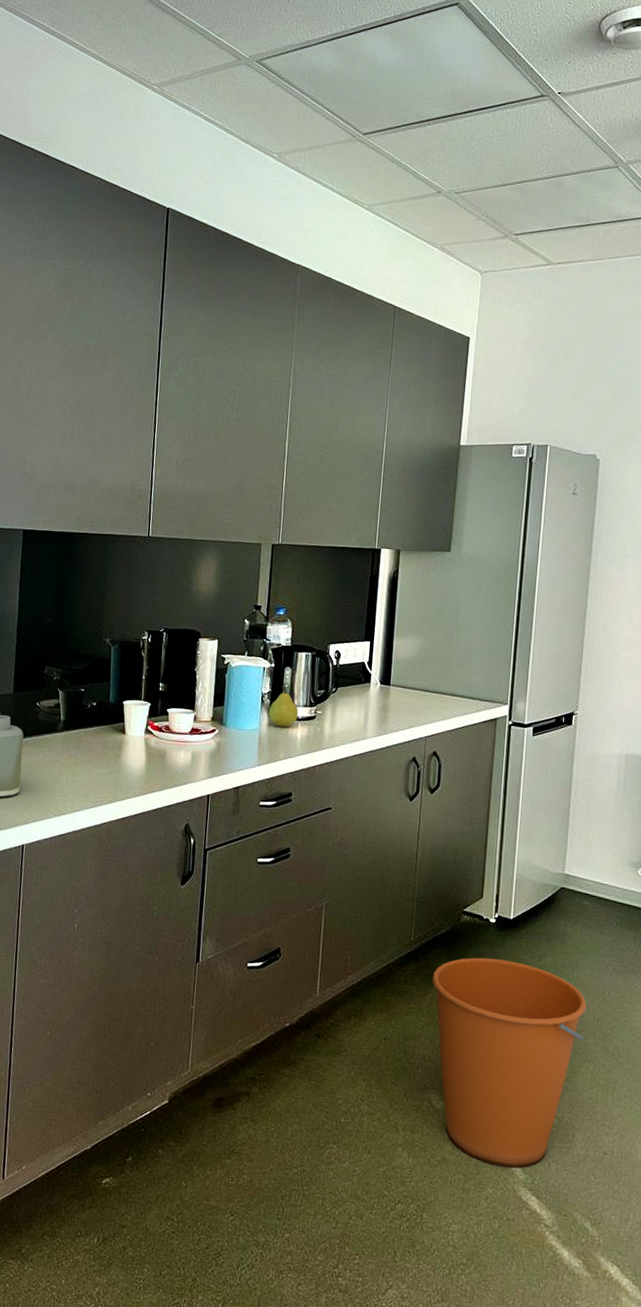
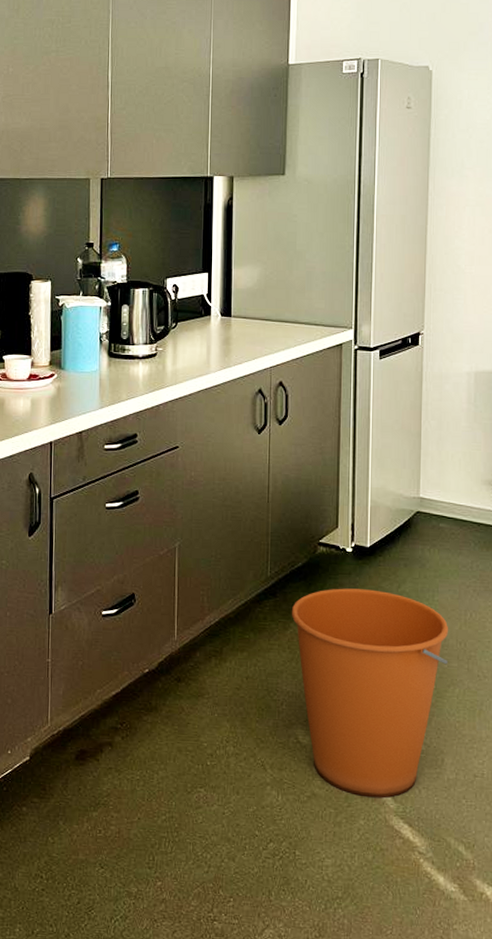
fruit: present [268,685,299,727] -> none [107,323,139,367]

